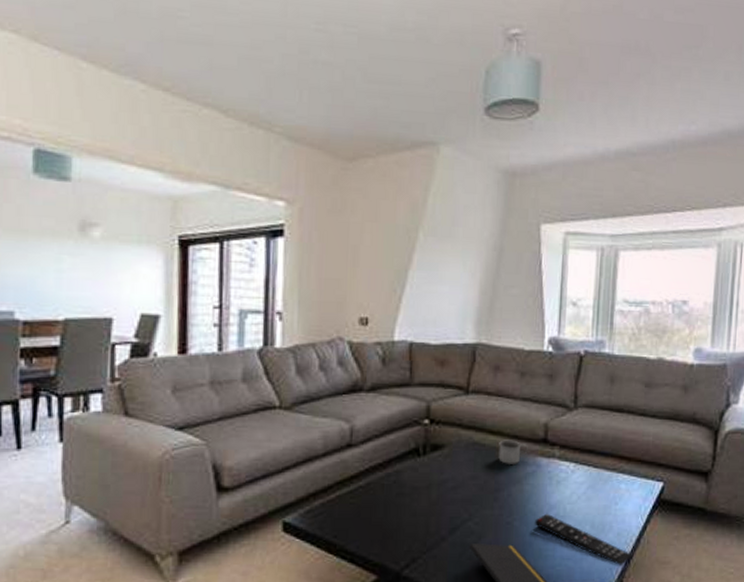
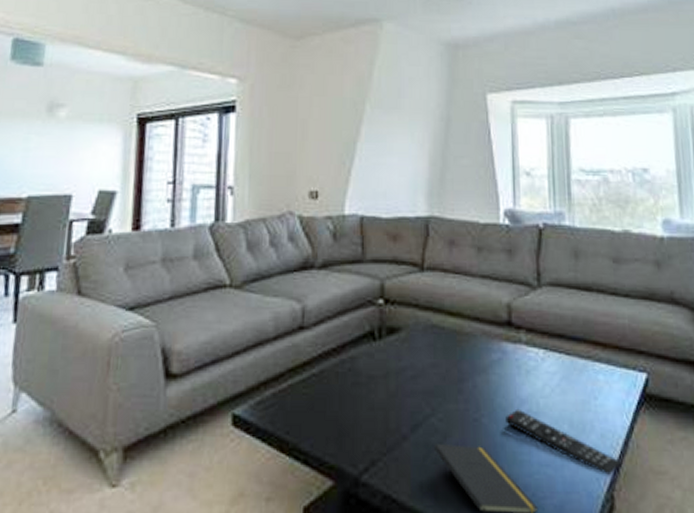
mug: present [498,440,528,464] -> none [459,322,491,350]

